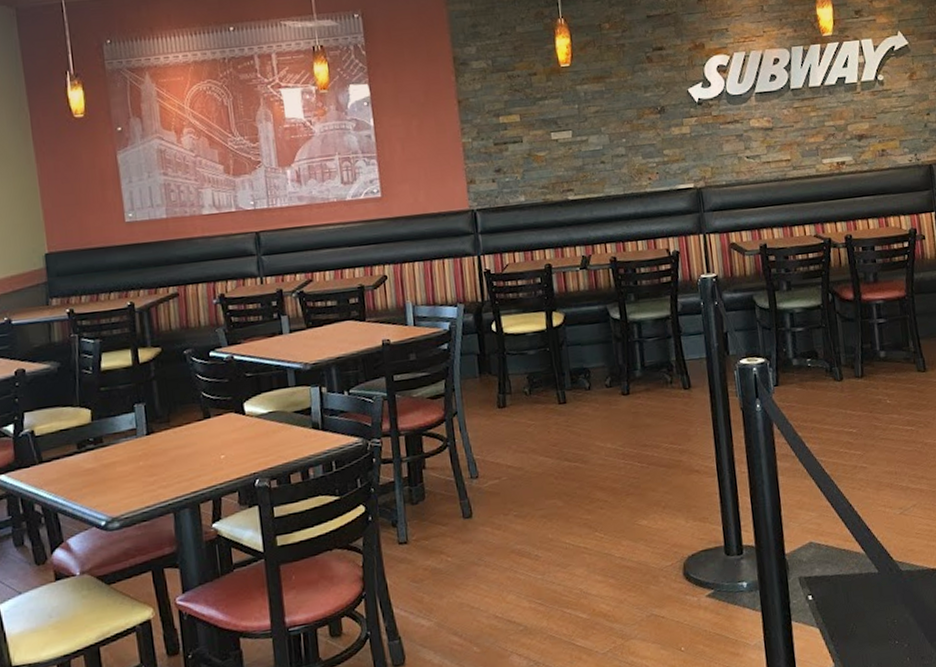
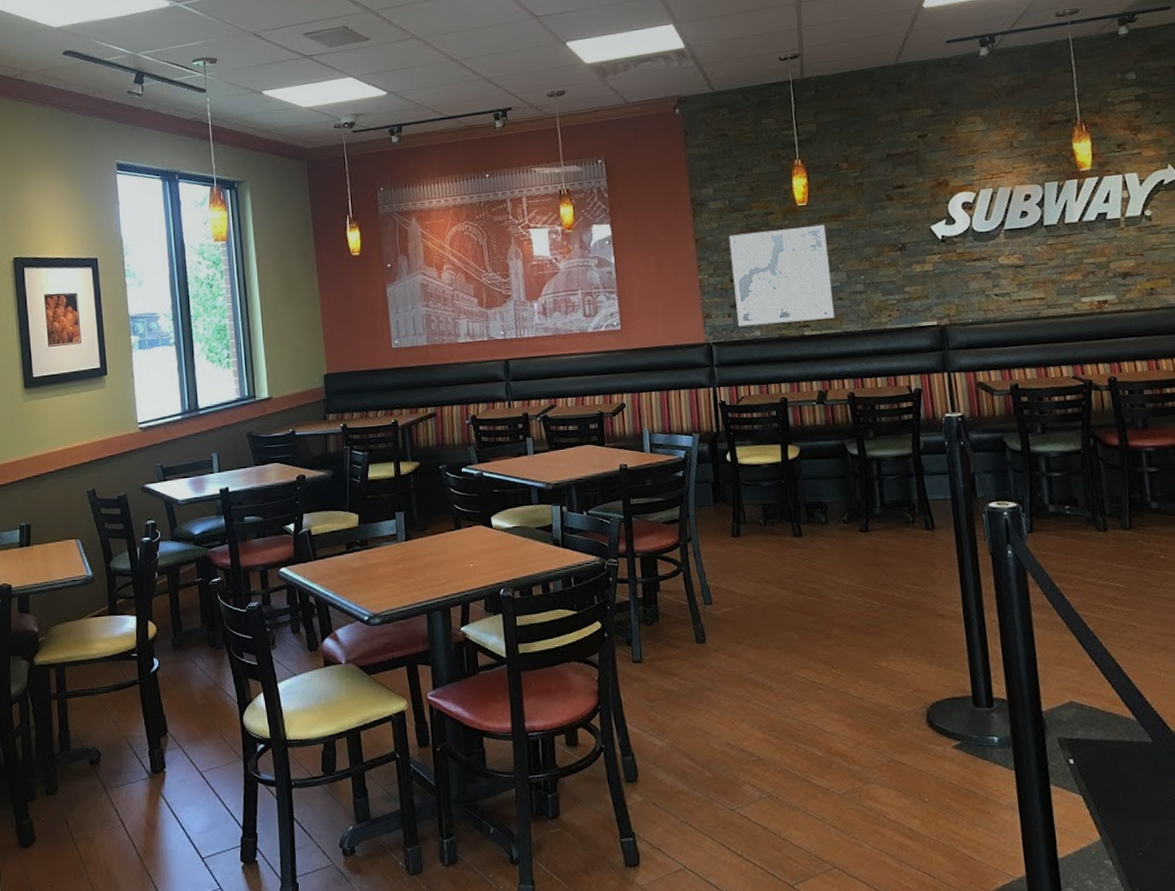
wall art: none [492,86,597,192] -> present [728,224,835,327]

